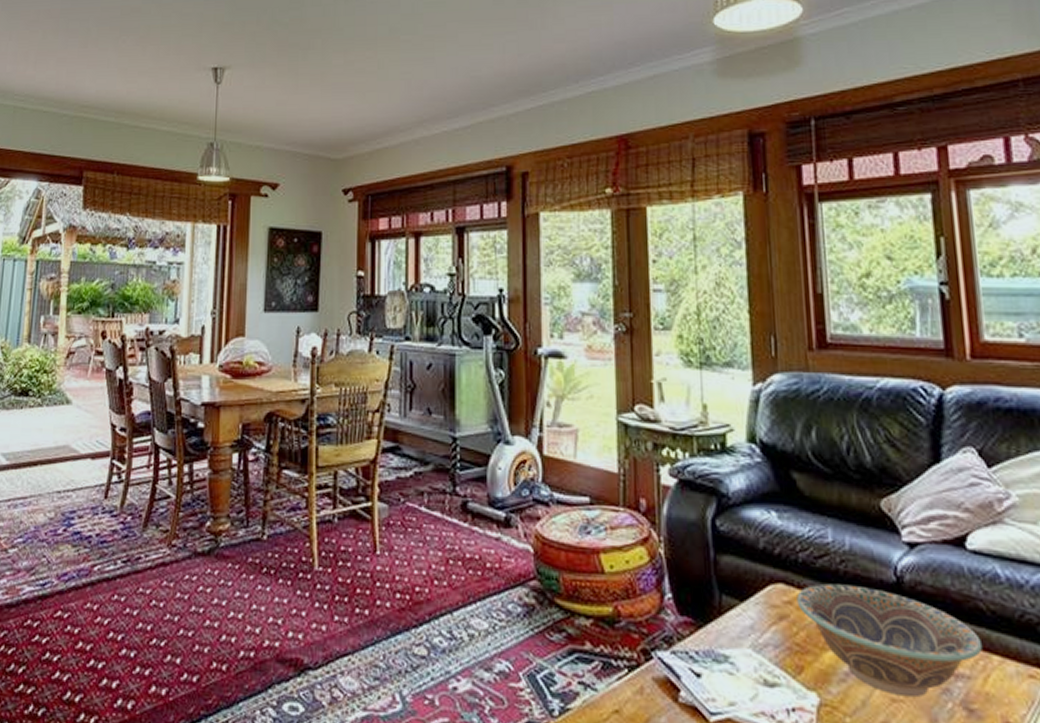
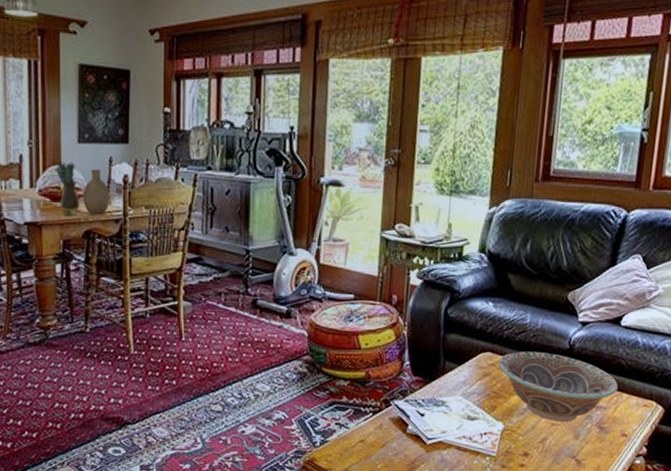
vase: none [238,331,263,395] -> present [55,160,80,216]
decorative vase: none [267,341,296,394] -> present [83,169,110,215]

